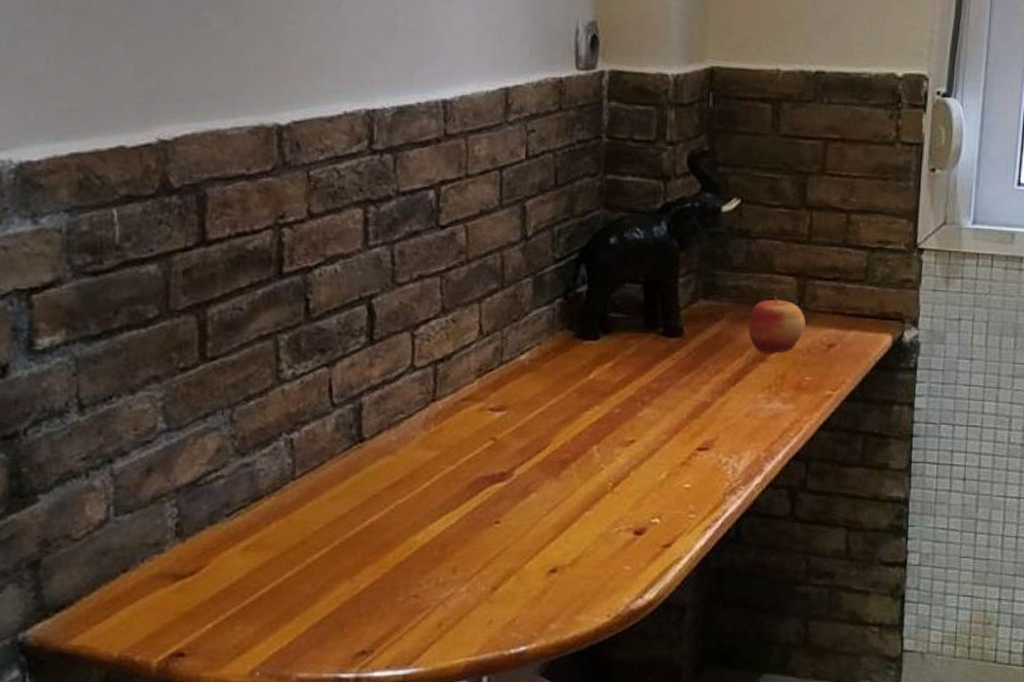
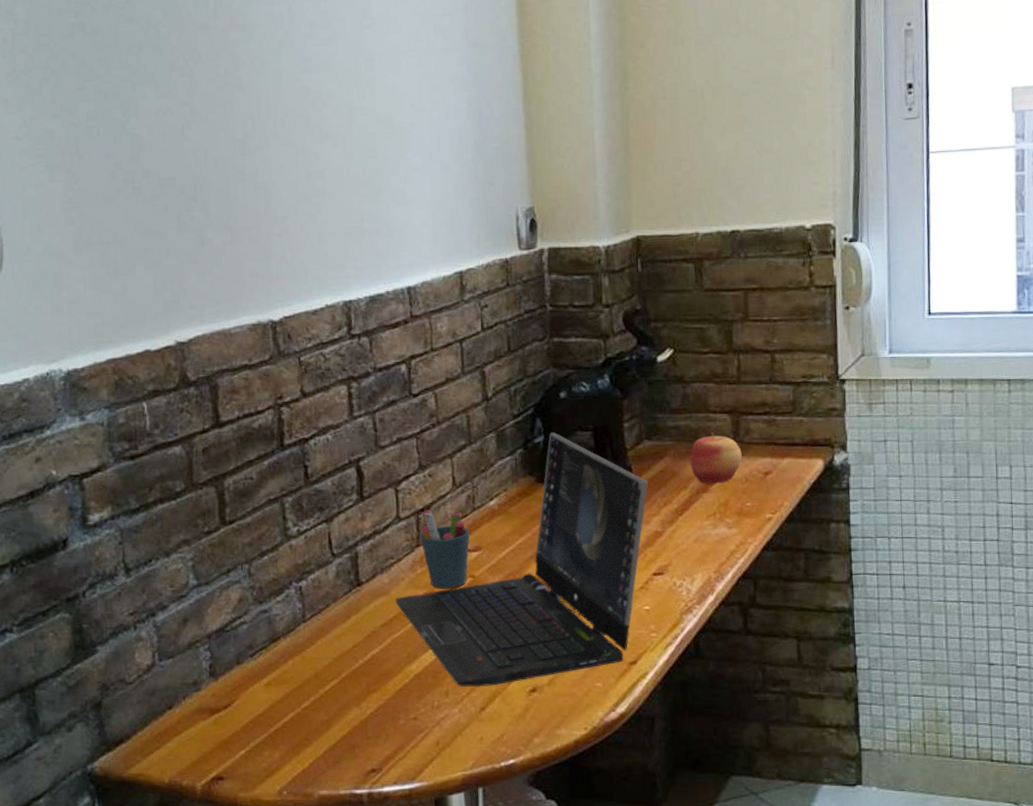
laptop computer: none [402,282,700,564] -> present [395,432,648,687]
pen holder: none [436,360,495,452] -> present [419,509,470,589]

